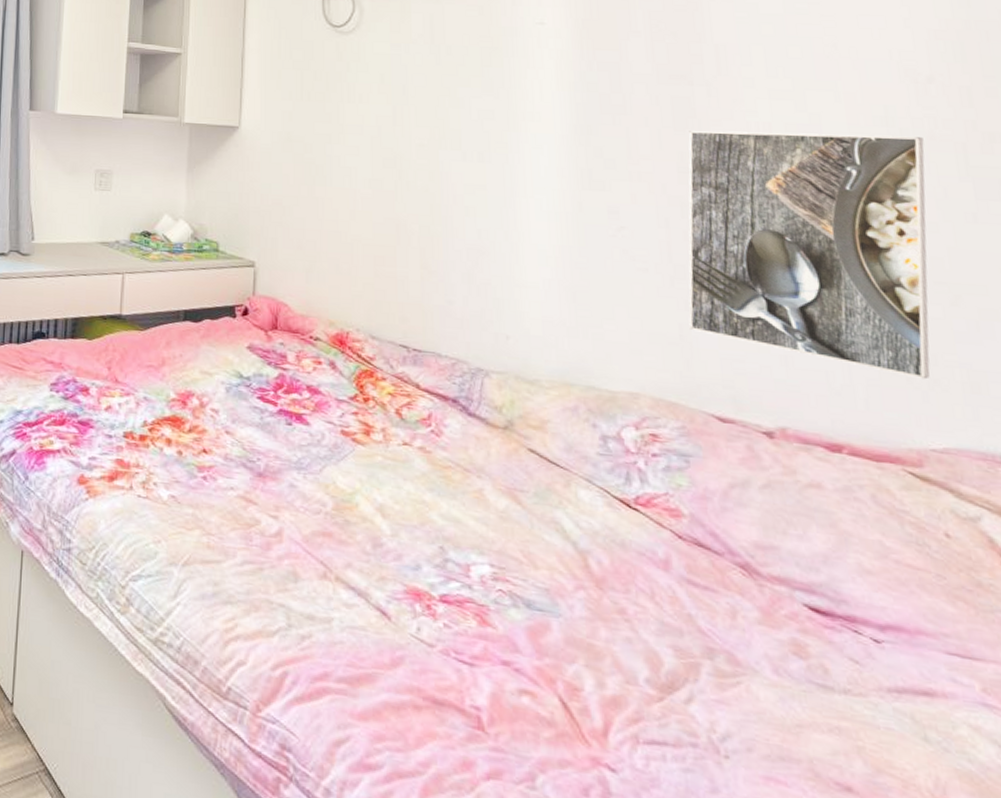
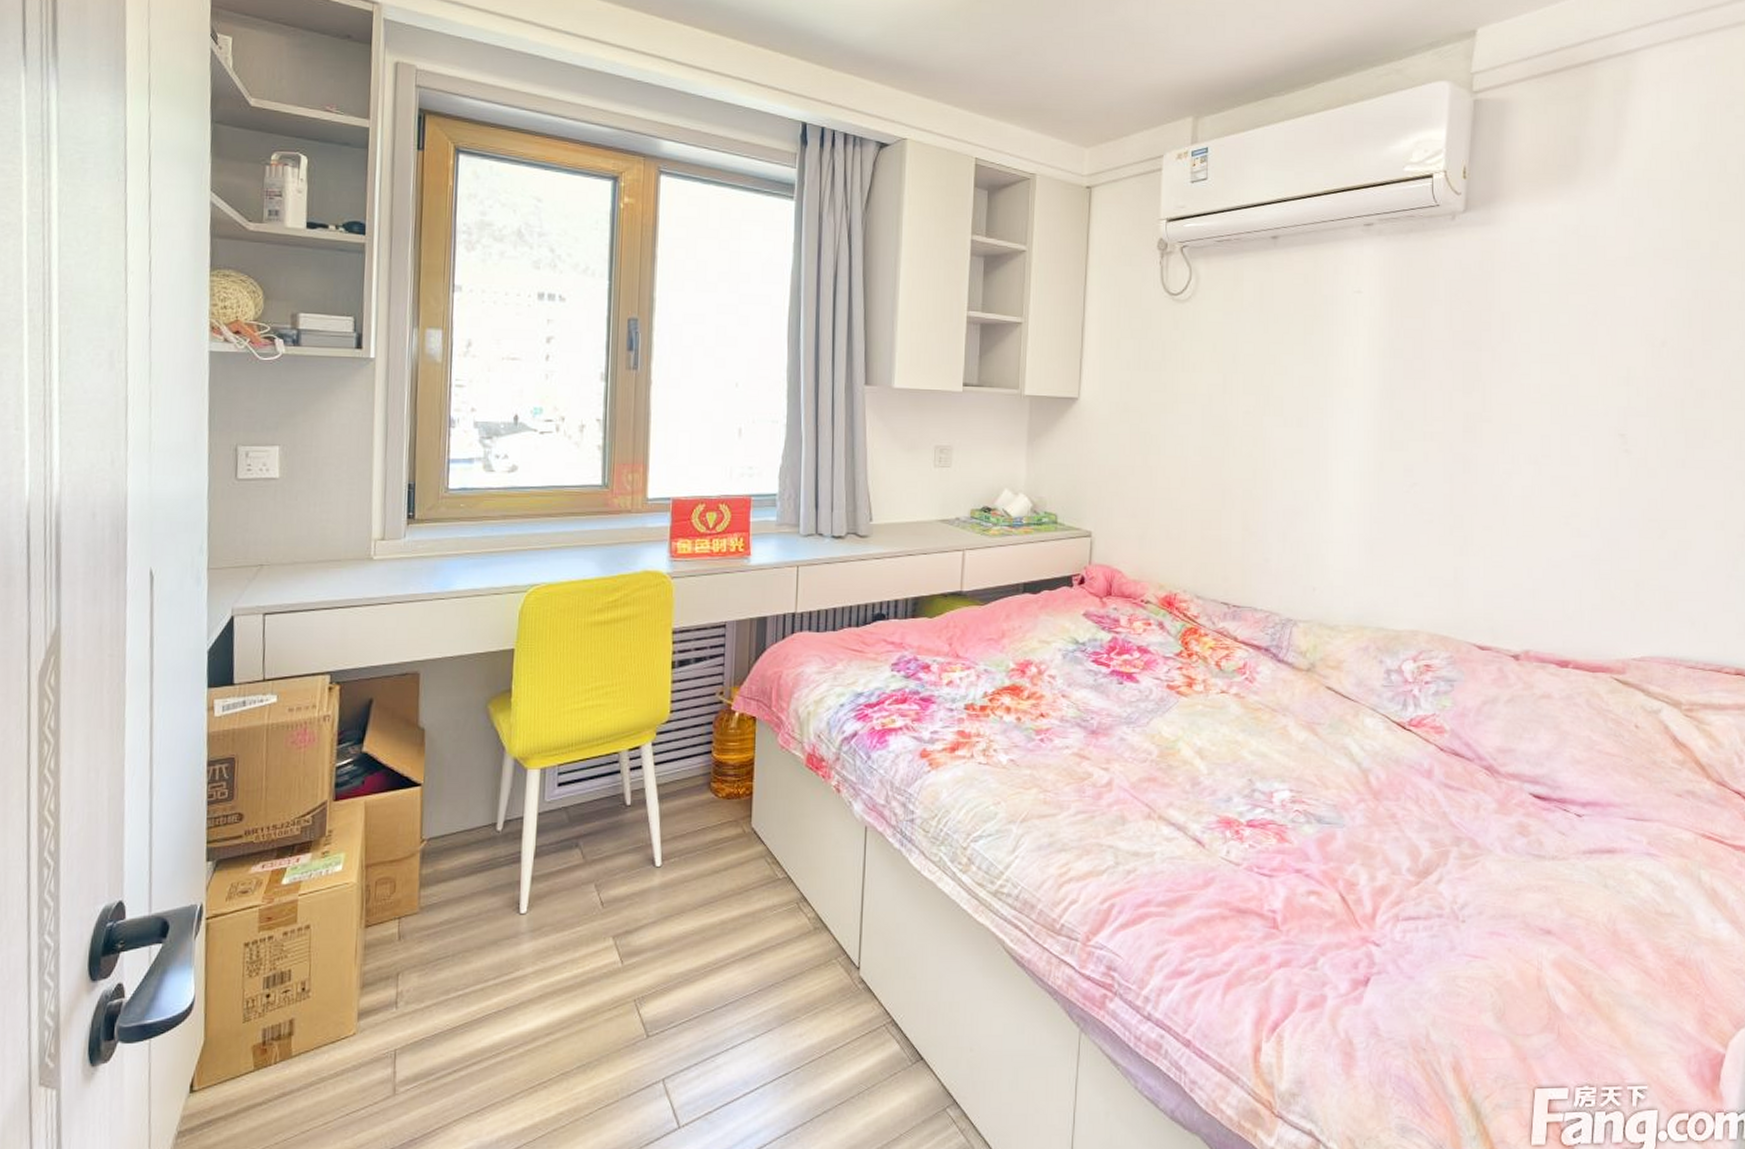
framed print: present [688,130,930,380] -> none [1462,392,1653,602]

